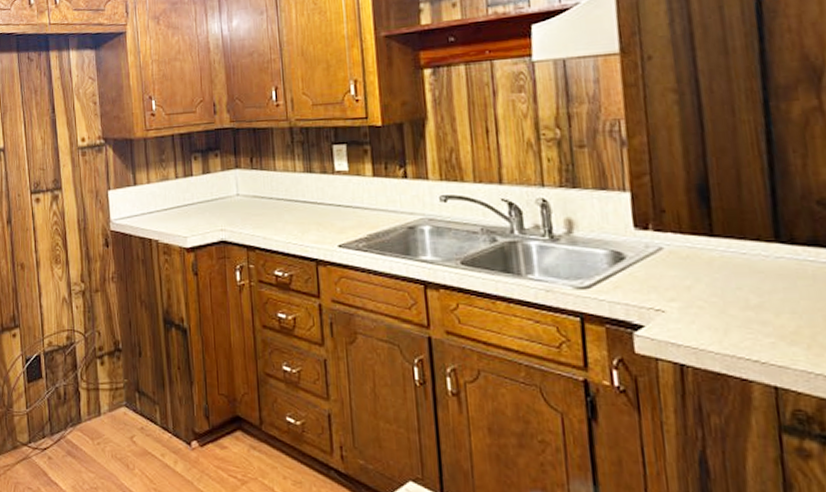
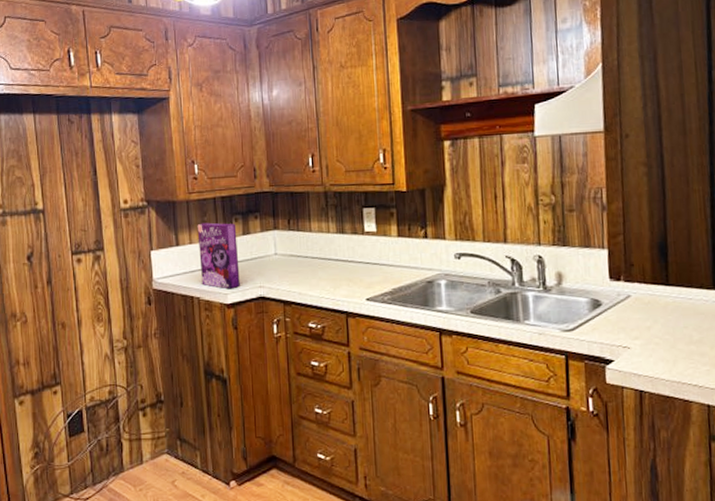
cereal box: none [155,161,200,232] -> present [197,222,240,289]

